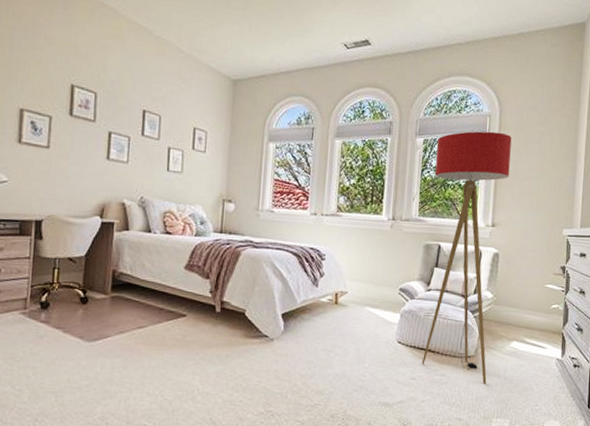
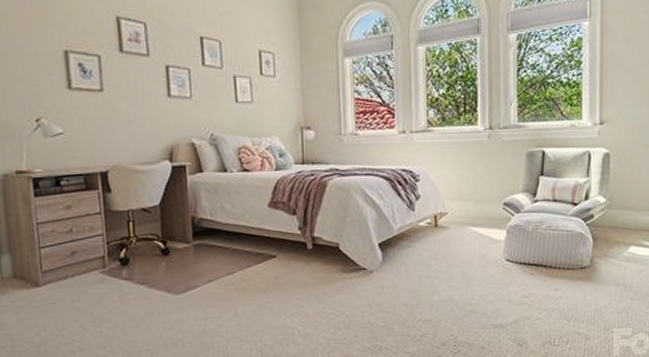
floor lamp: present [421,131,512,384] -> none [532,17,616,294]

